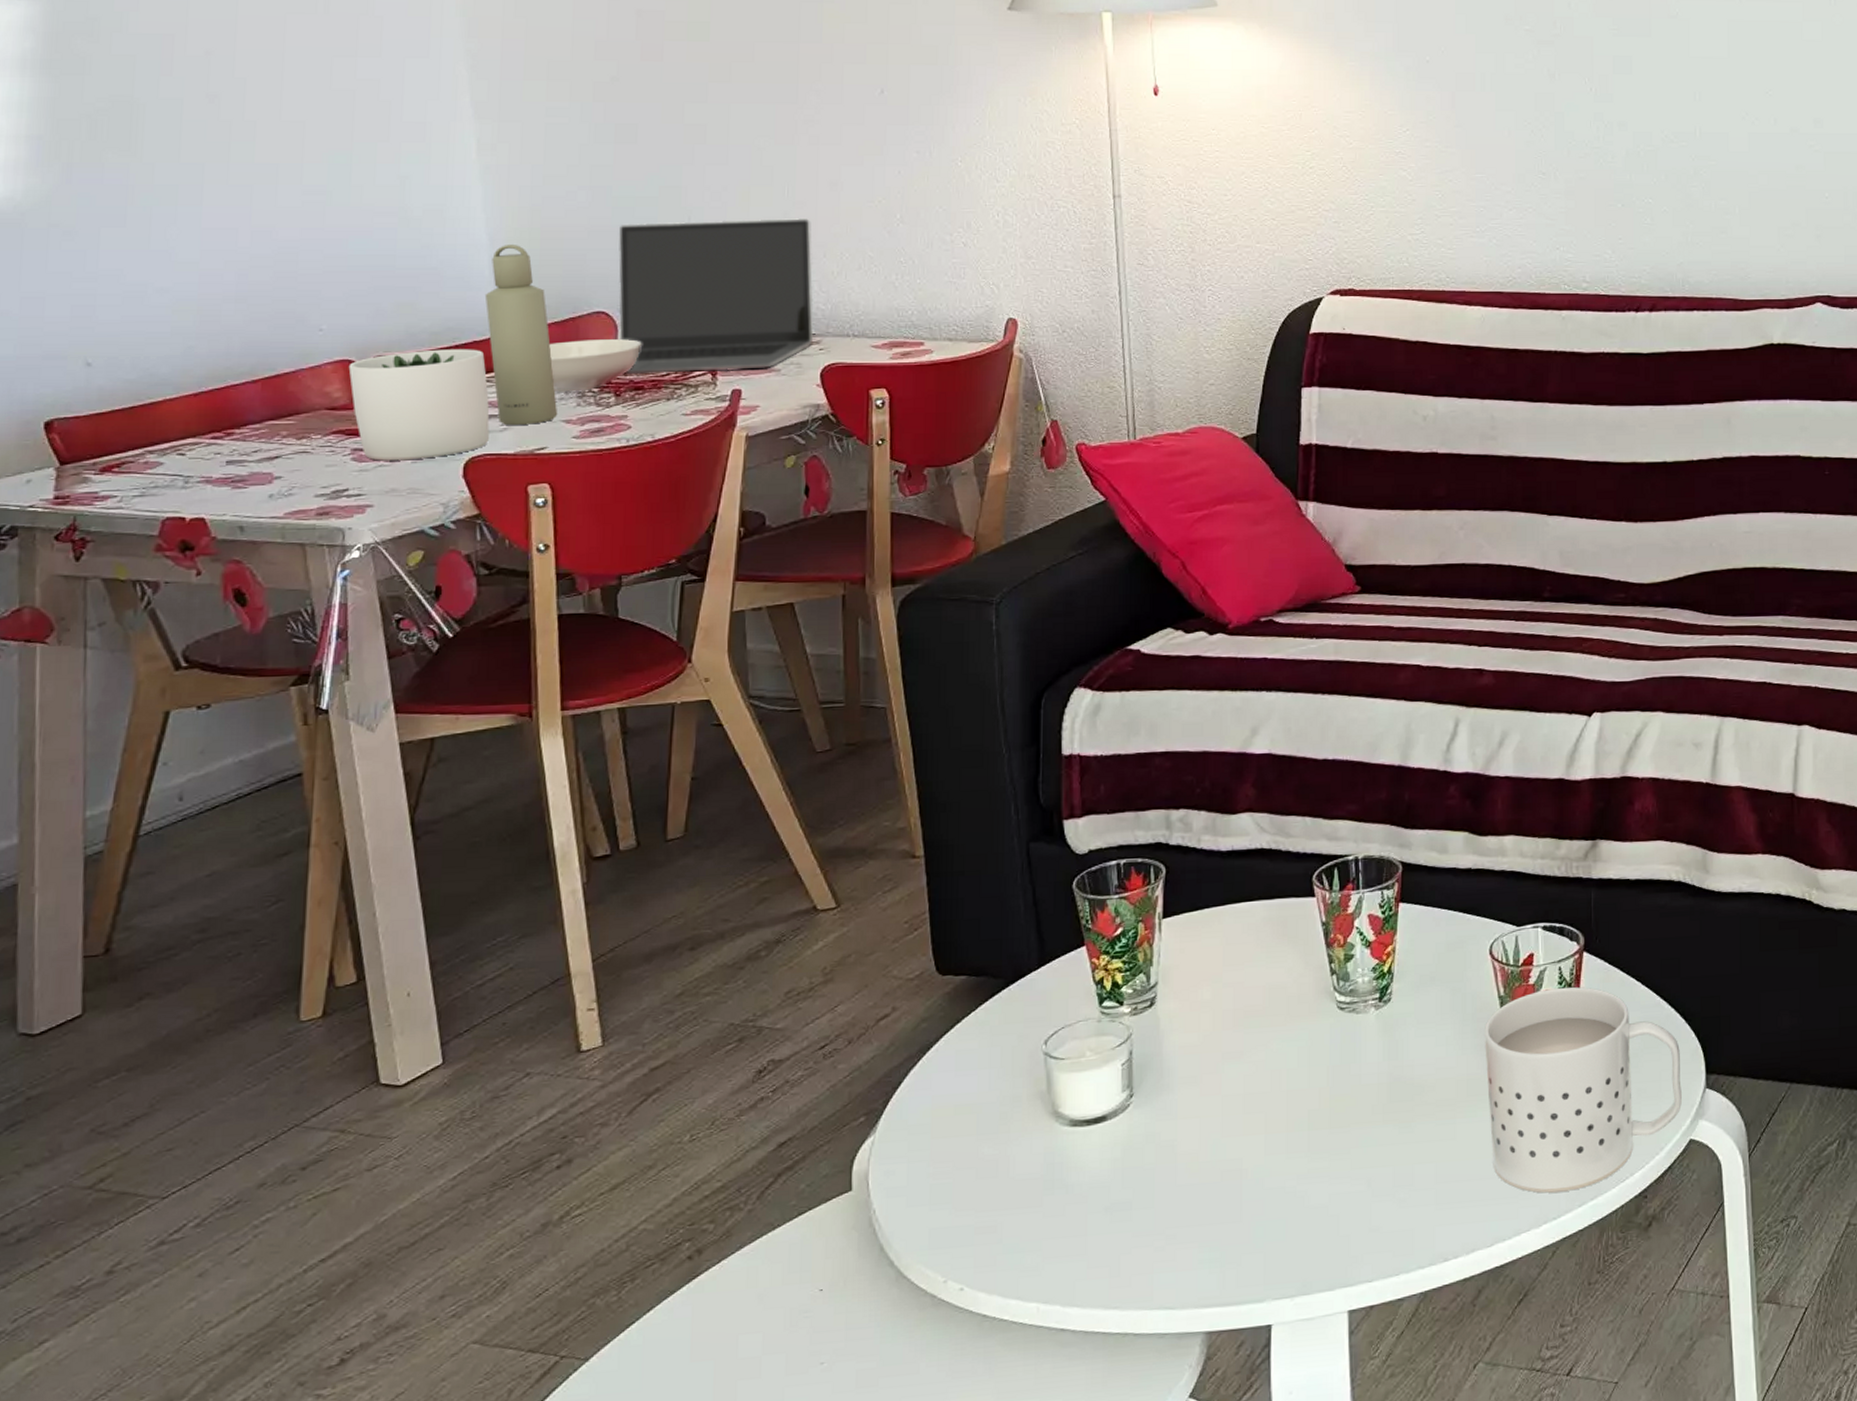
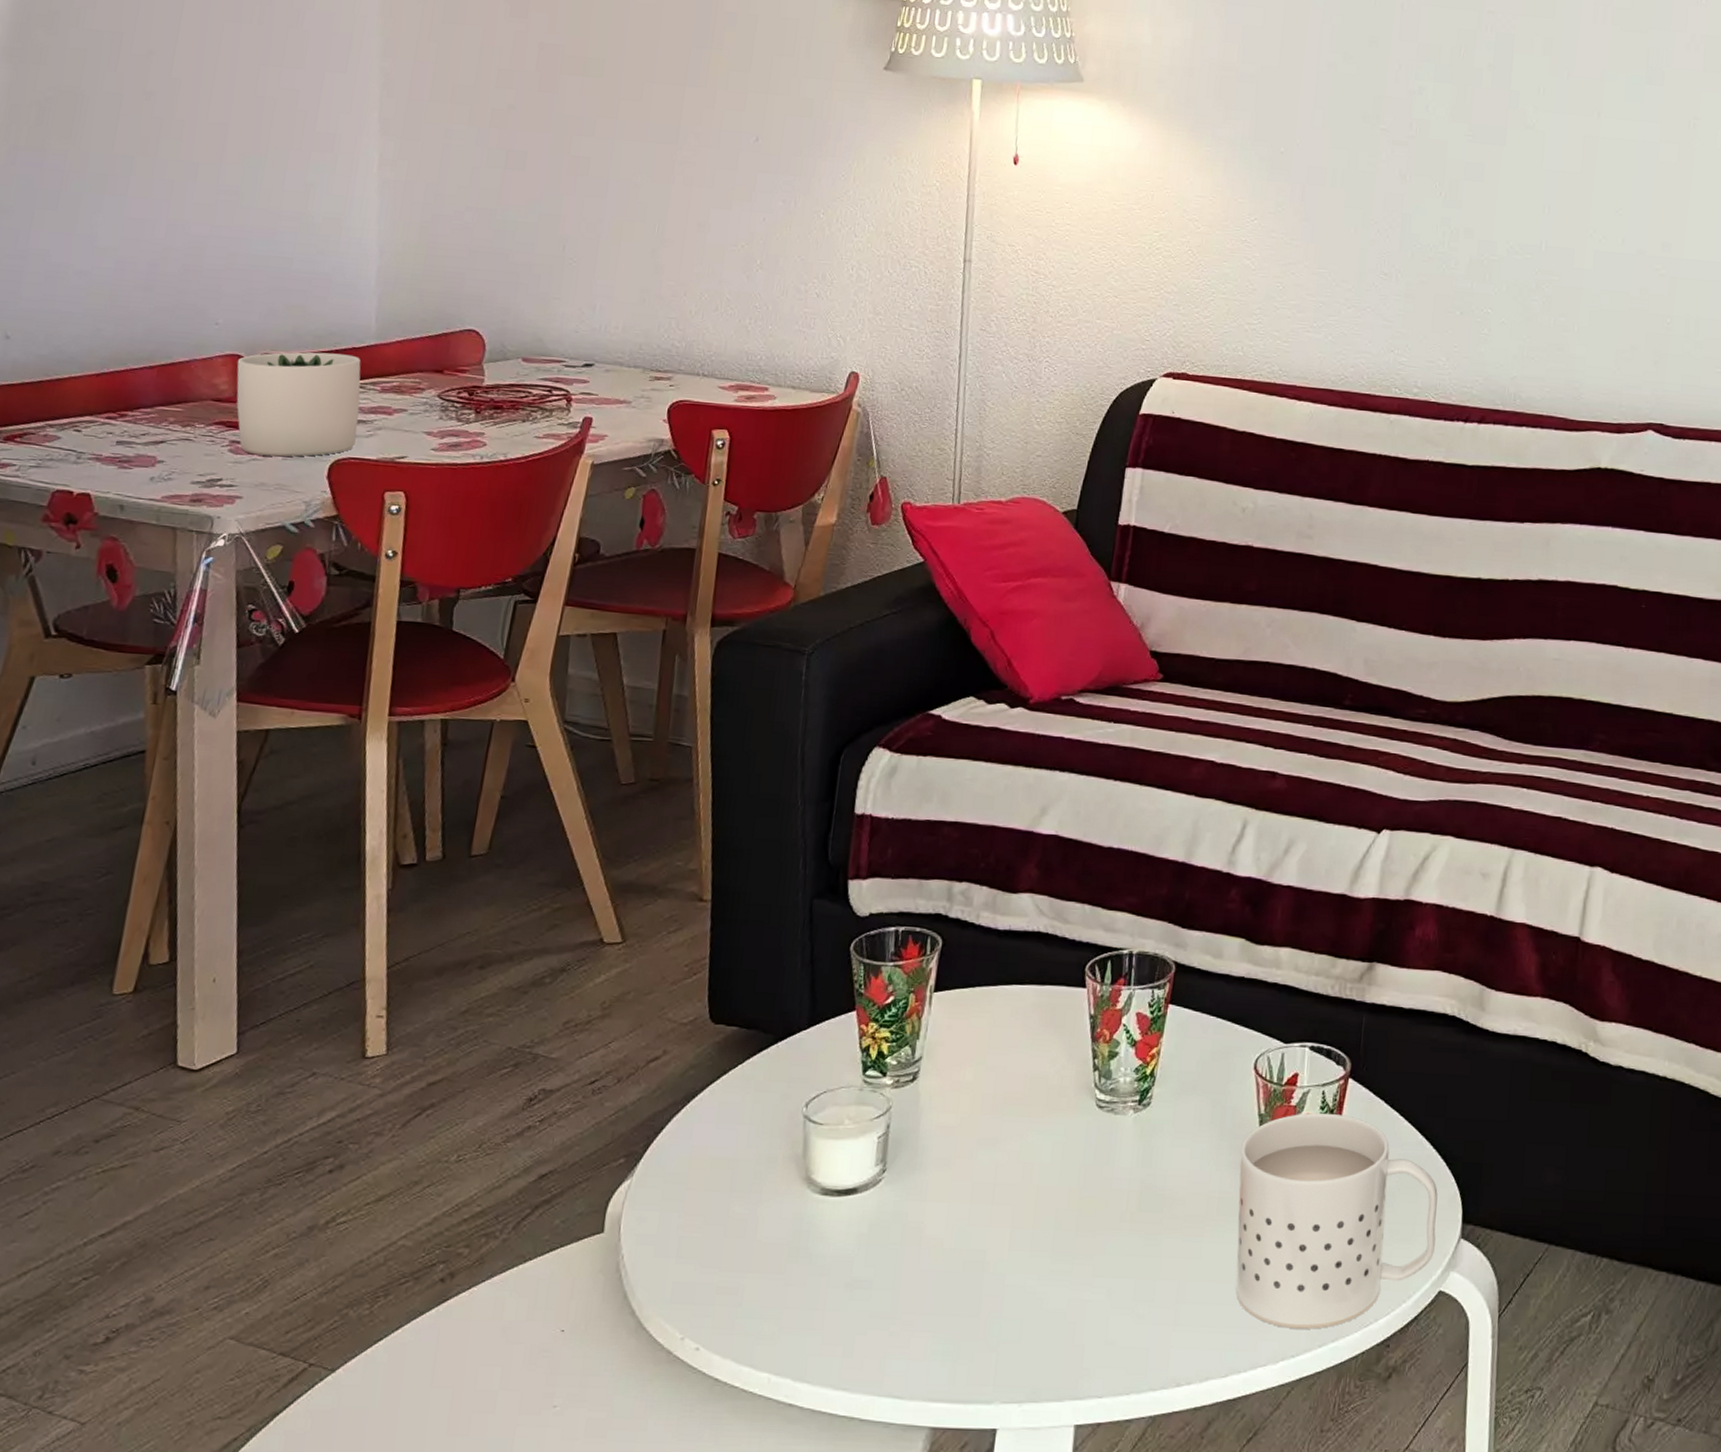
bottle: present [484,243,558,425] -> none [366,257,424,433]
bowl: present [549,339,642,392] -> none [419,355,506,405]
laptop: present [618,218,814,375] -> none [485,247,677,400]

